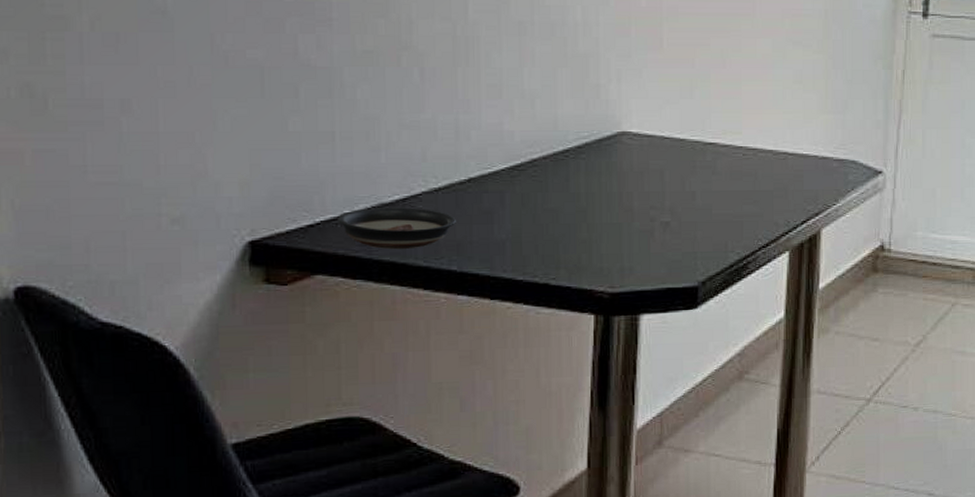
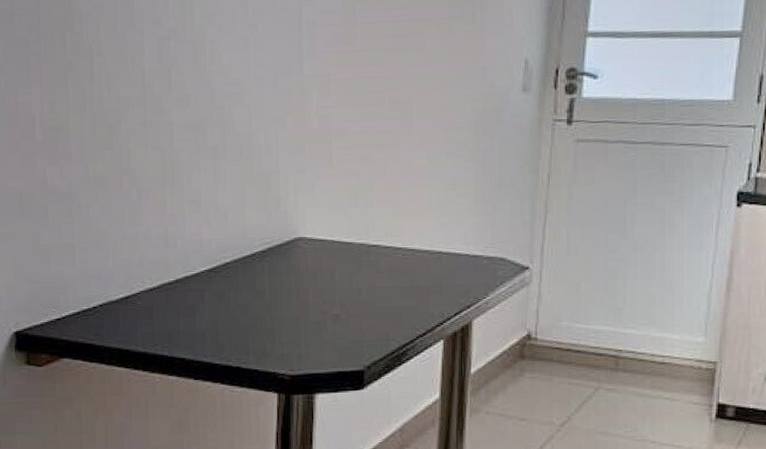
saucer: present [338,207,456,250] -> none [78,304,167,339]

